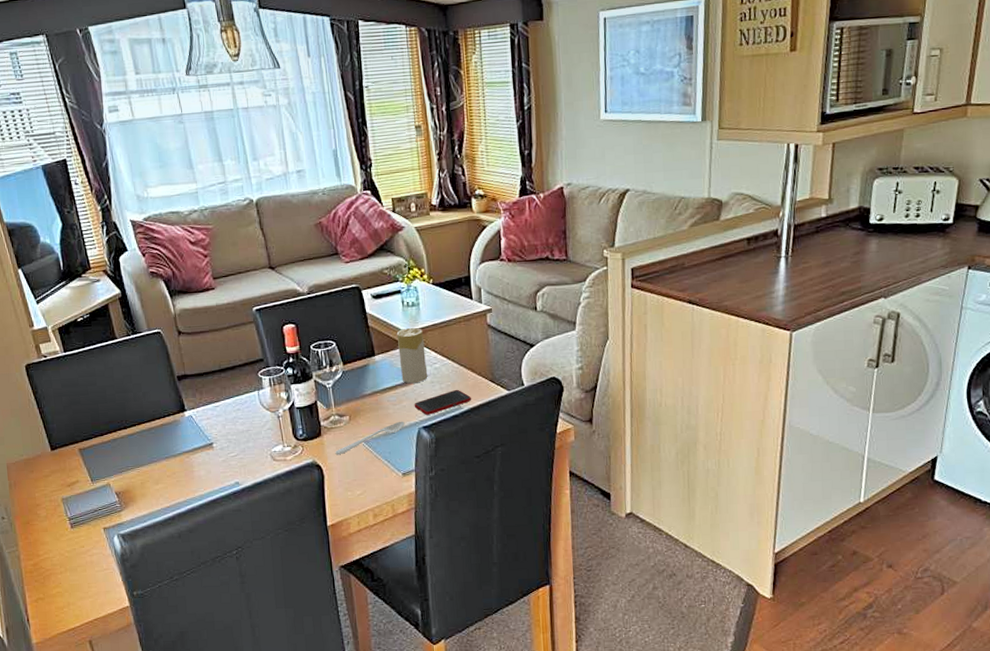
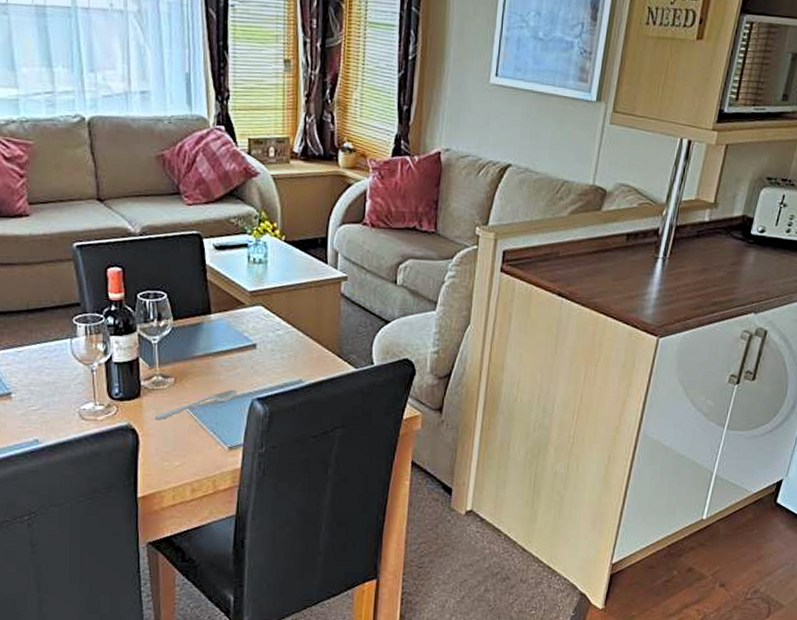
candle: present [396,327,428,384] -> none [238,286,269,350]
cell phone: present [414,389,471,415] -> none [249,361,314,386]

